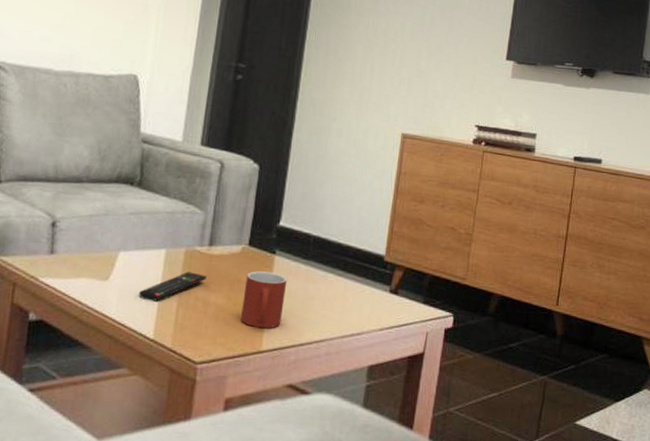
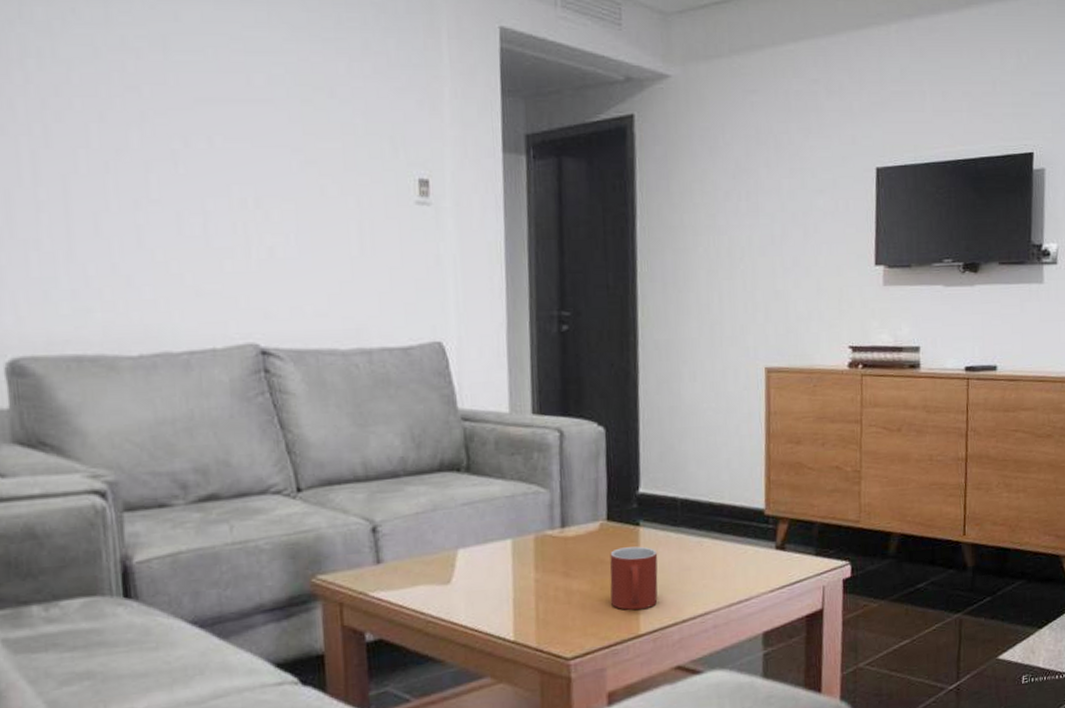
remote control: present [139,272,207,301] -> none [489,560,564,600]

